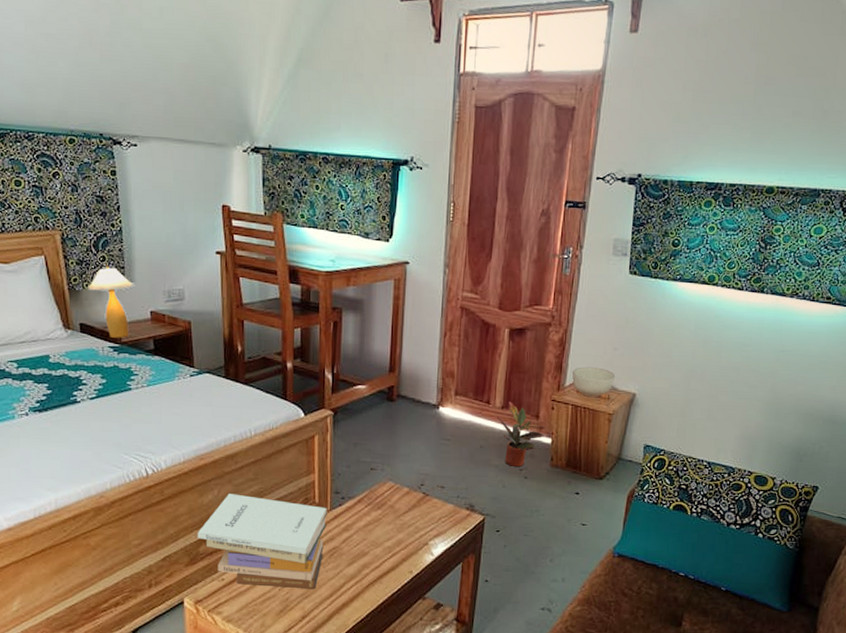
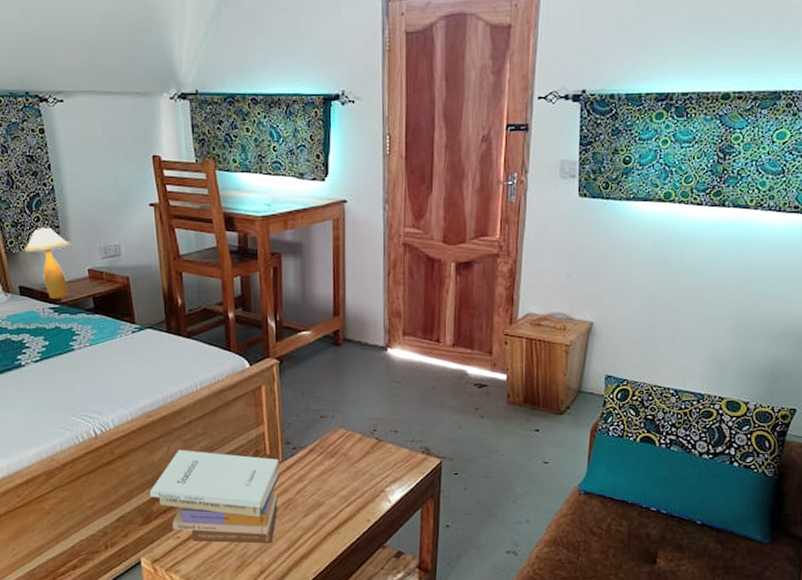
potted plant: present [496,402,546,467] -> none [447,339,500,406]
bowl: present [572,367,616,398] -> none [525,297,571,330]

